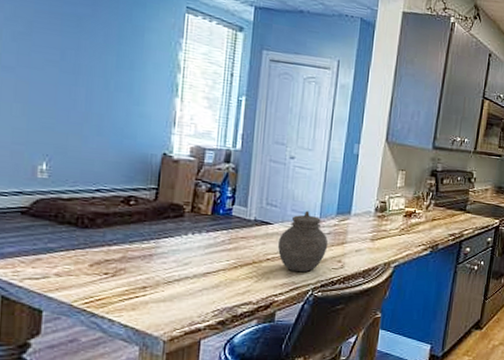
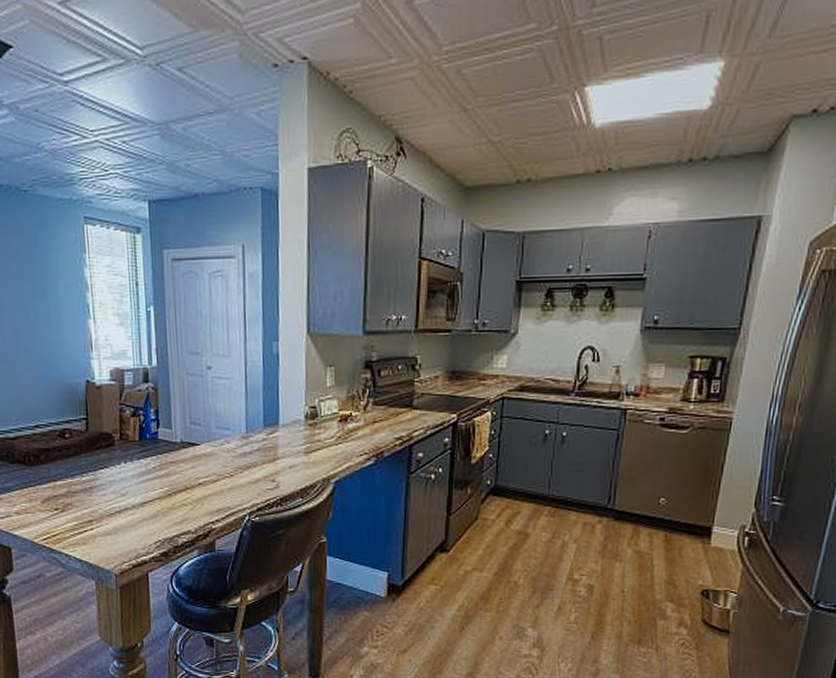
jar: present [277,210,329,272] -> none [207,426,259,496]

